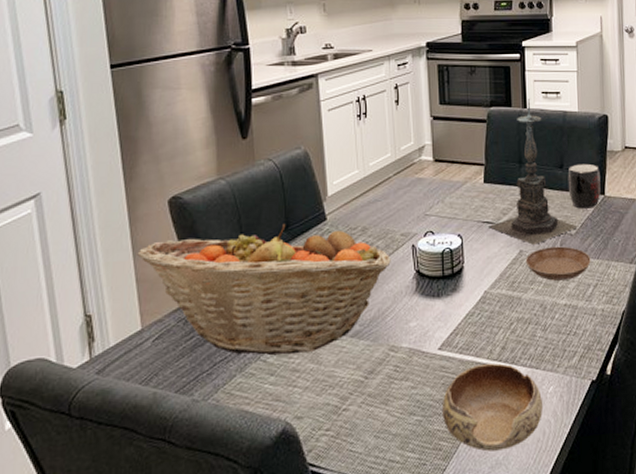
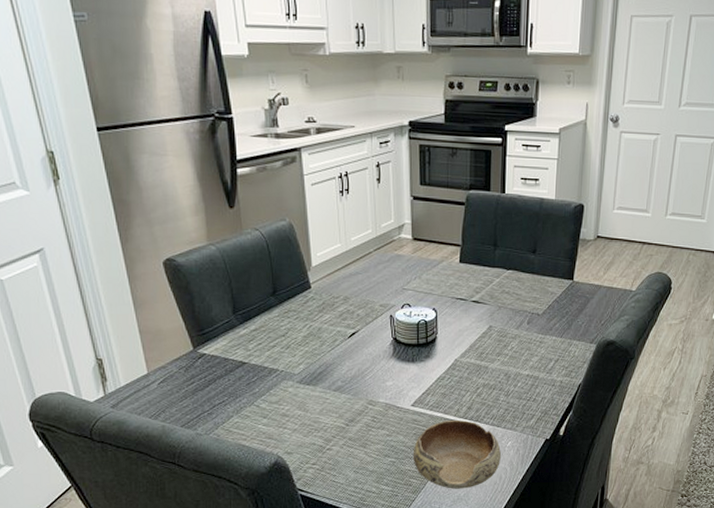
fruit basket: present [137,223,391,355] -> none [138,289,370,402]
candle holder: present [489,99,578,245] -> none [462,184,545,321]
saucer: present [525,246,591,281] -> none [494,324,555,354]
mug: present [568,163,601,209] -> none [539,250,571,292]

